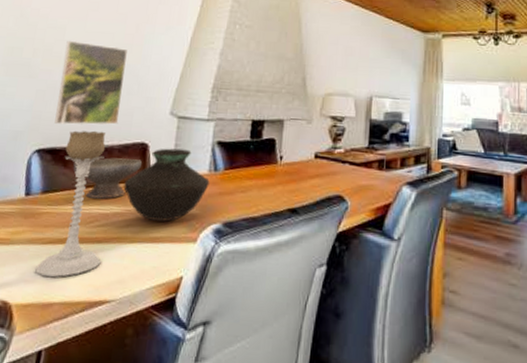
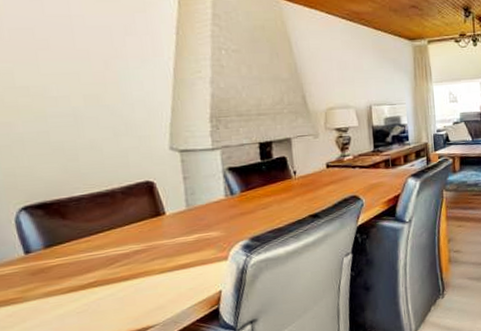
candle holder: present [35,130,106,277] -> none [57,177,134,322]
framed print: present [54,41,128,125] -> none [19,87,113,178]
bowl: present [73,158,142,199] -> none [73,198,152,243]
vase: present [123,148,210,222] -> none [137,180,229,250]

